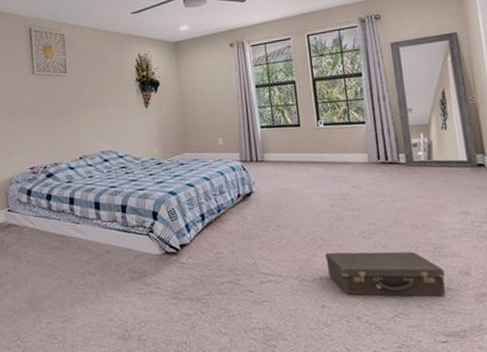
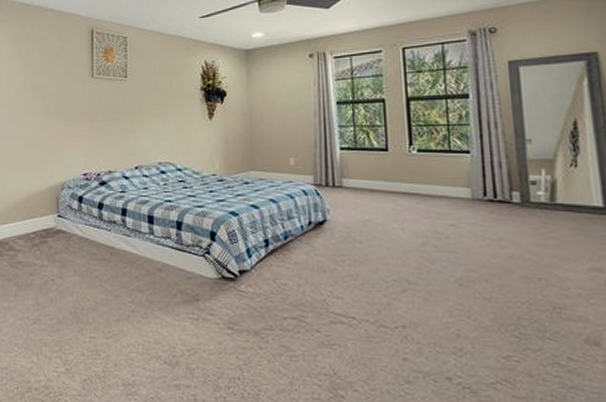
suitcase: present [325,251,446,297] -> none [411,298,566,367]

